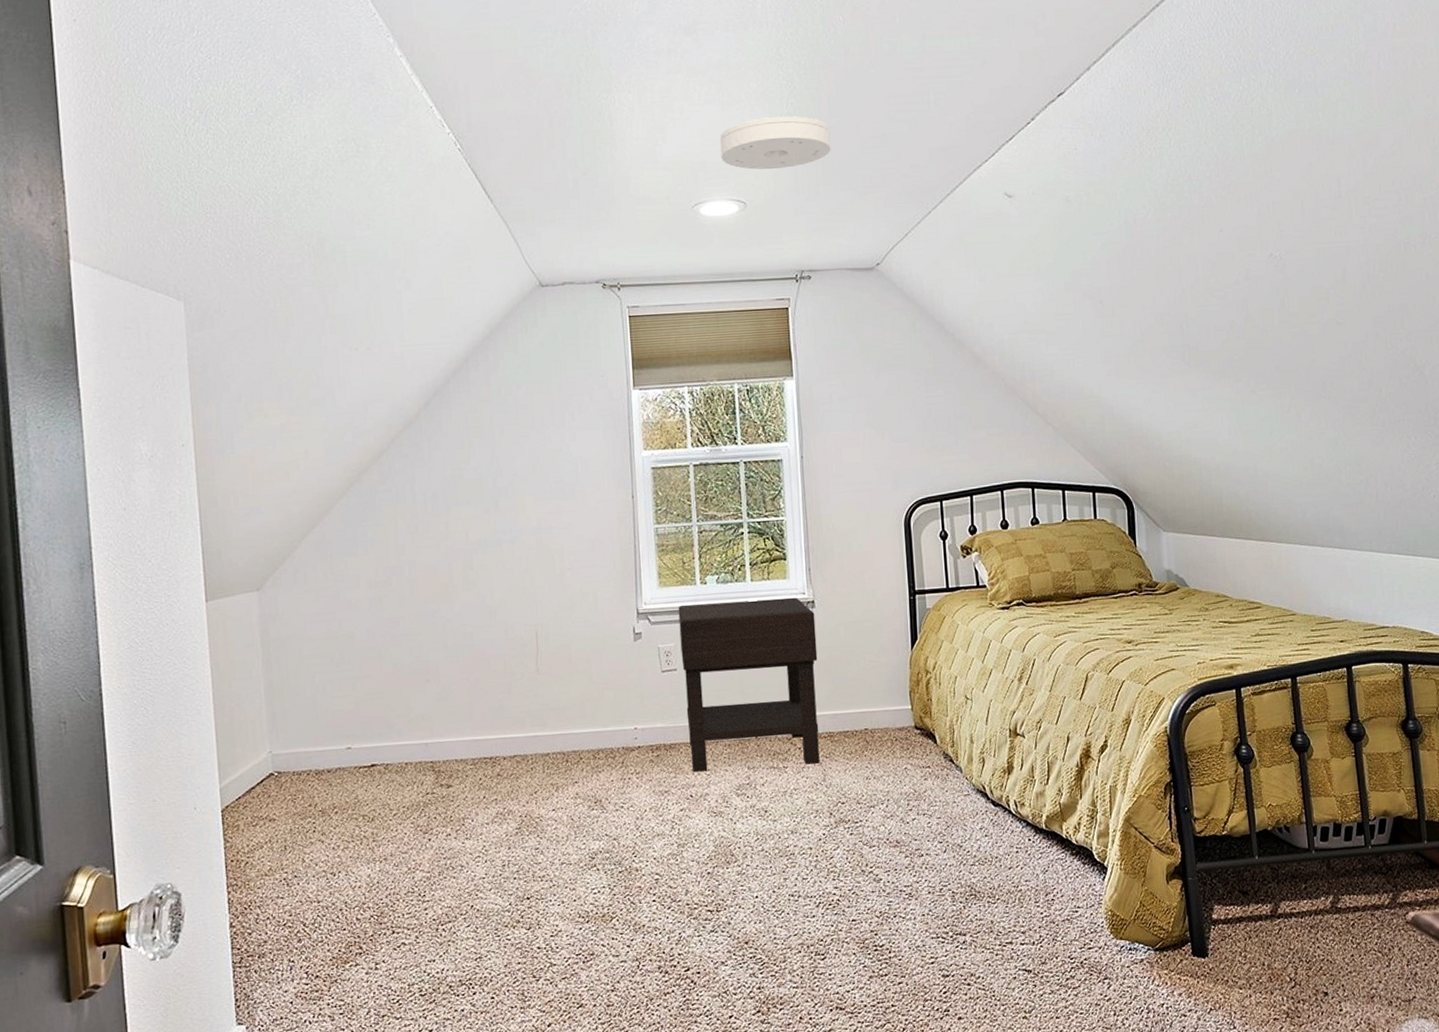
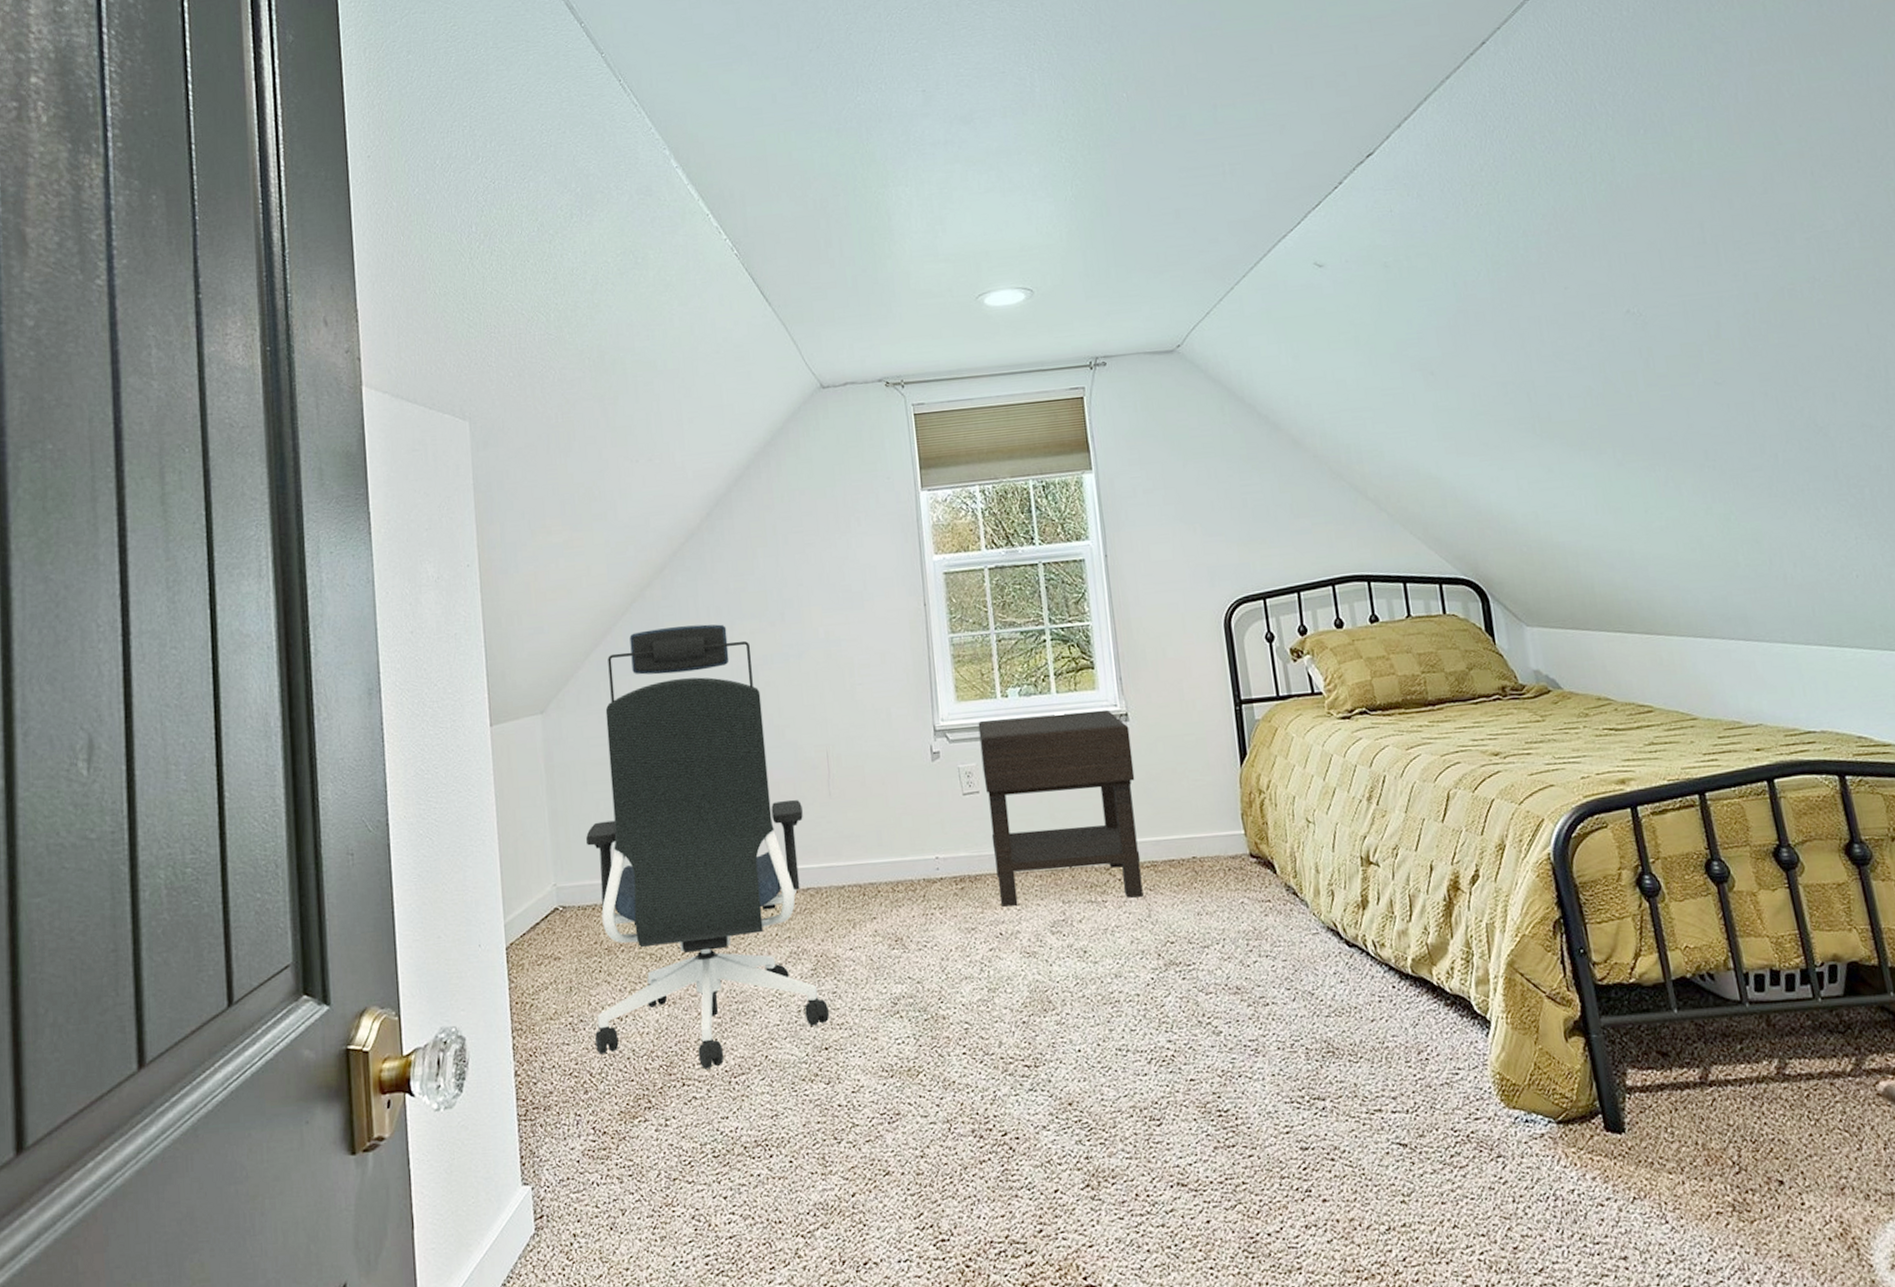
office chair: none [301,509,532,919] -> present [586,624,830,1070]
smoke detector: present [720,116,831,170] -> none [1002,197,1121,256]

